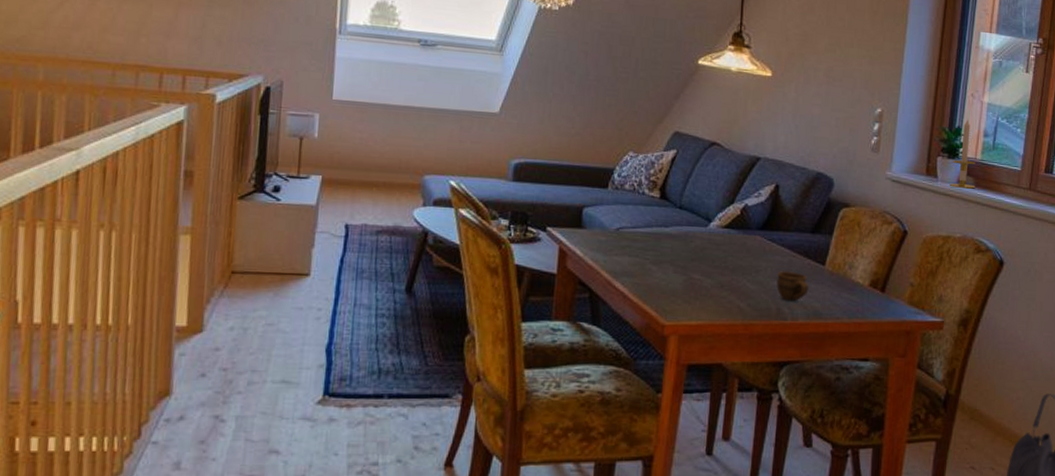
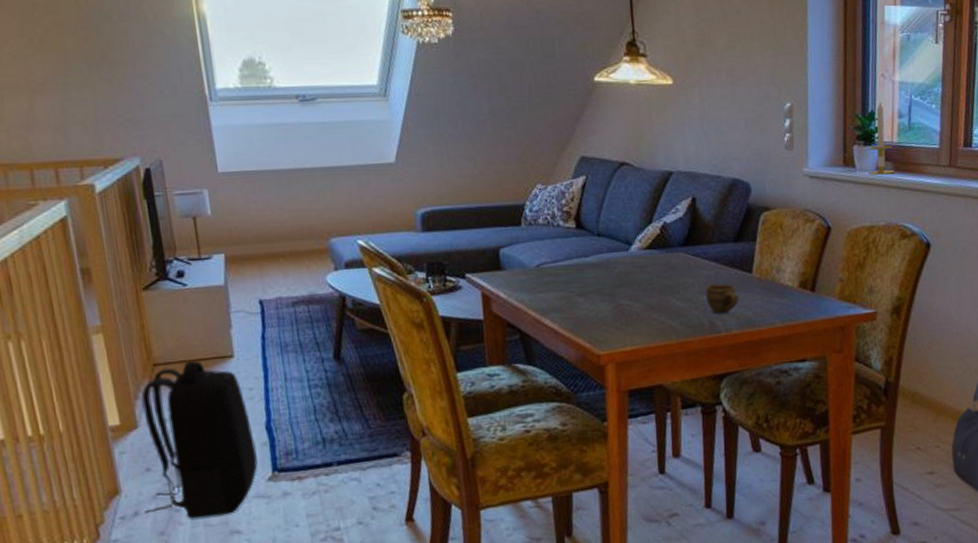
backpack: none [190,274,313,432] -> present [141,360,258,518]

